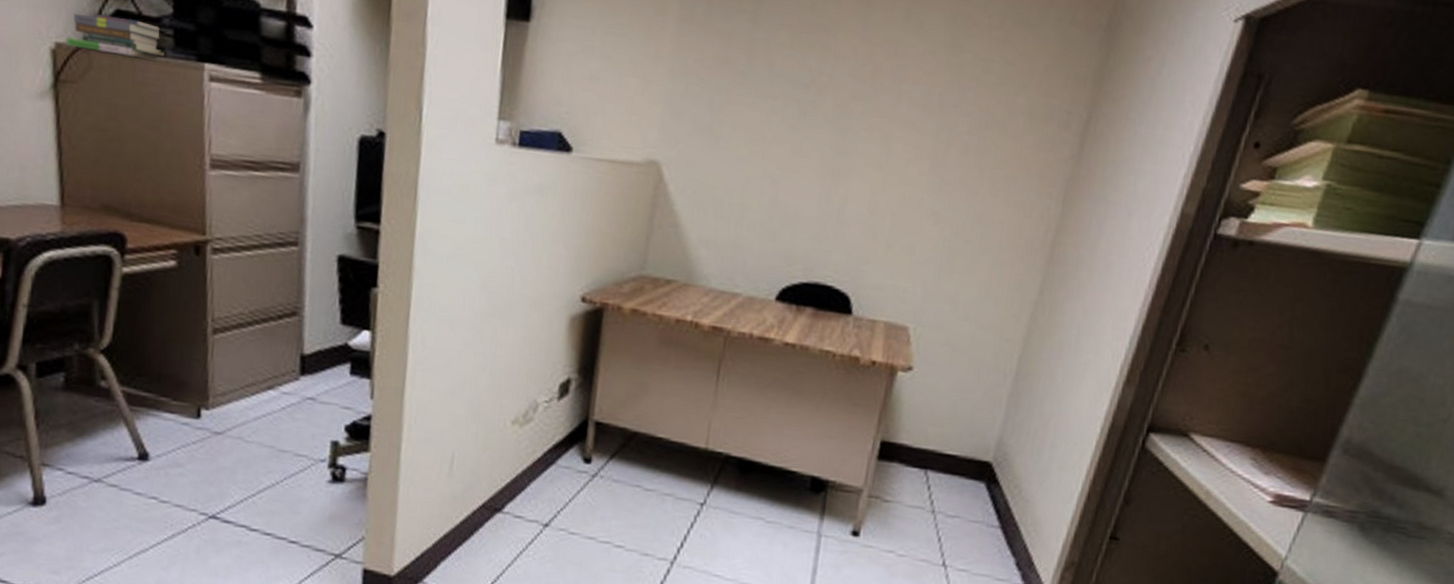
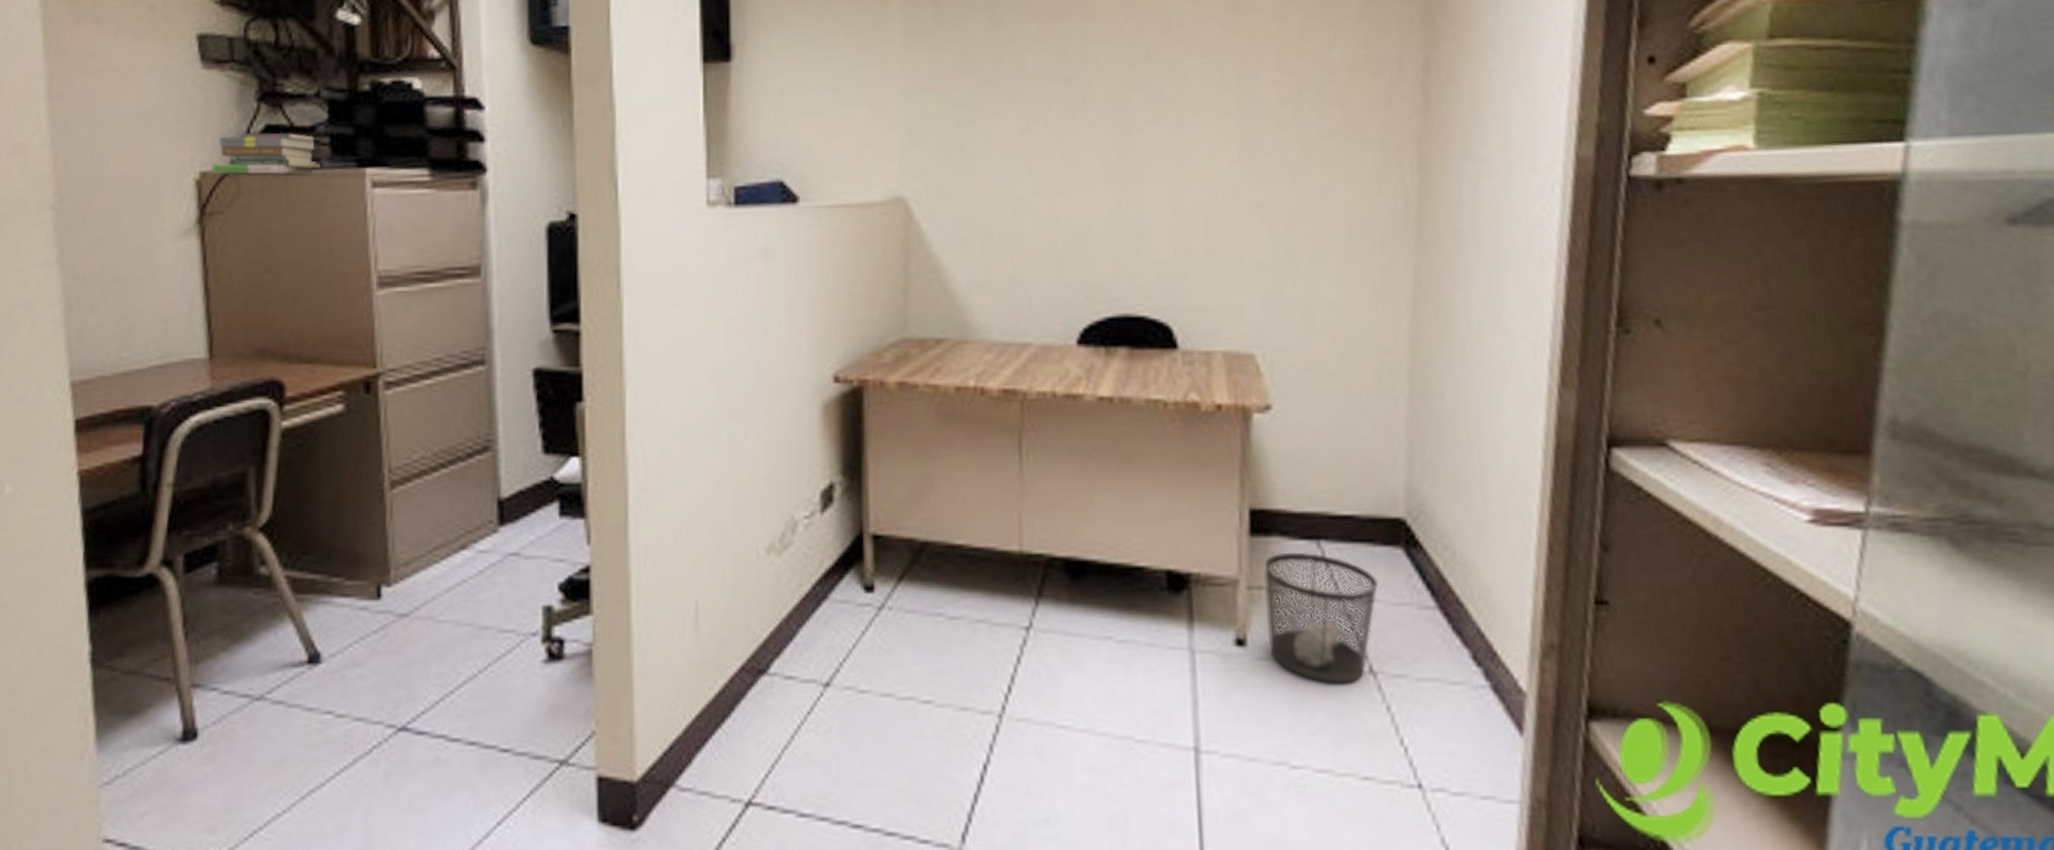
waste bin: none [875,475,962,571] -> present [1264,551,1378,685]

